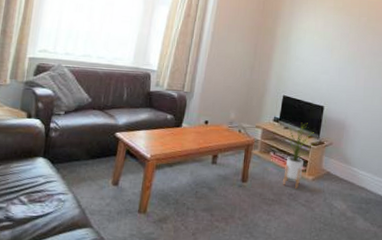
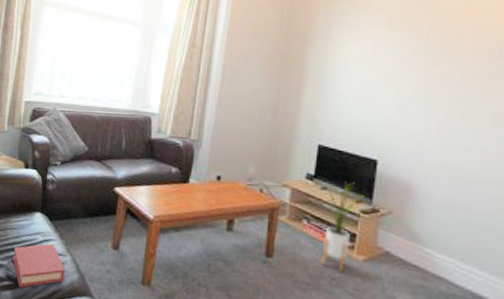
book: none [12,184,67,227] -> present [12,243,65,288]

